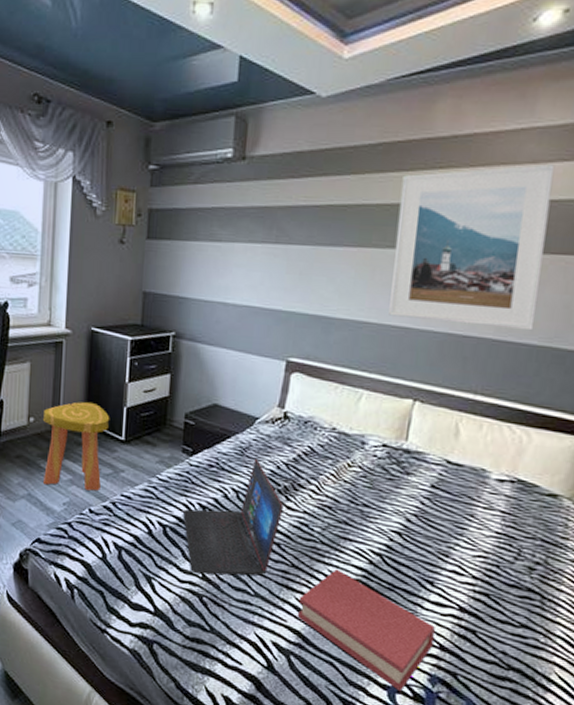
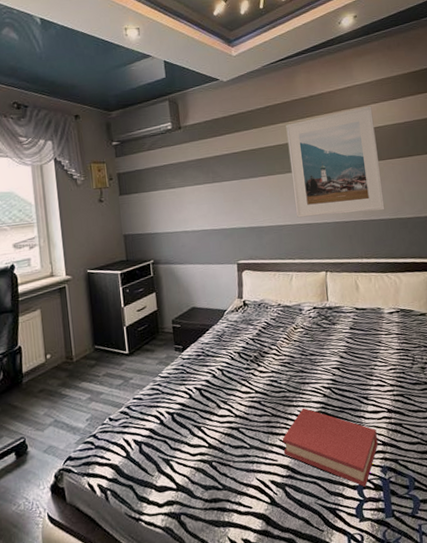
stool: present [44,402,110,491] -> none [58,330,116,408]
laptop: present [183,458,283,576] -> none [185,340,258,446]

